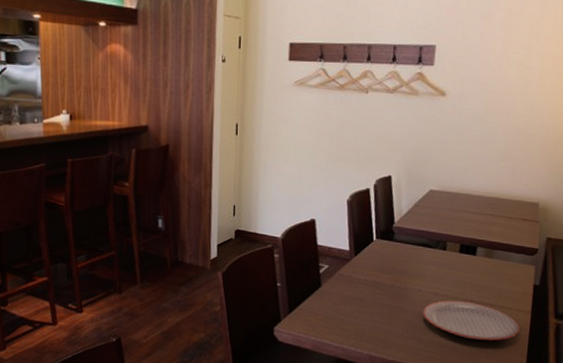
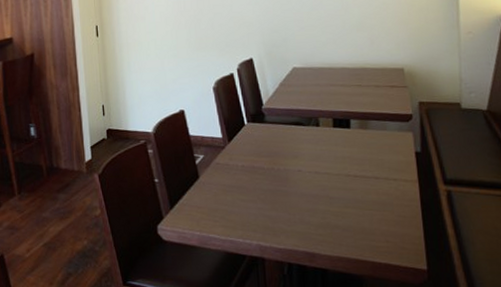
plate: present [423,300,520,341] -> none [306,177,410,217]

